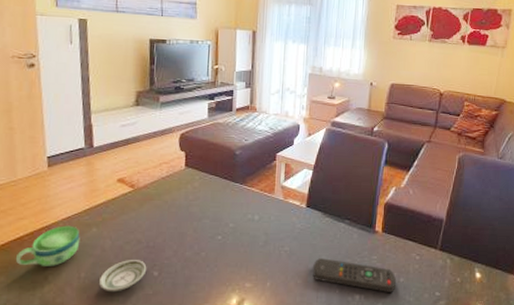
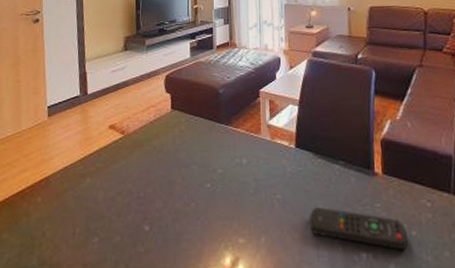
cup: present [15,225,80,268] -> none [17,176,76,223]
saucer: present [98,260,147,292] -> none [92,213,138,250]

